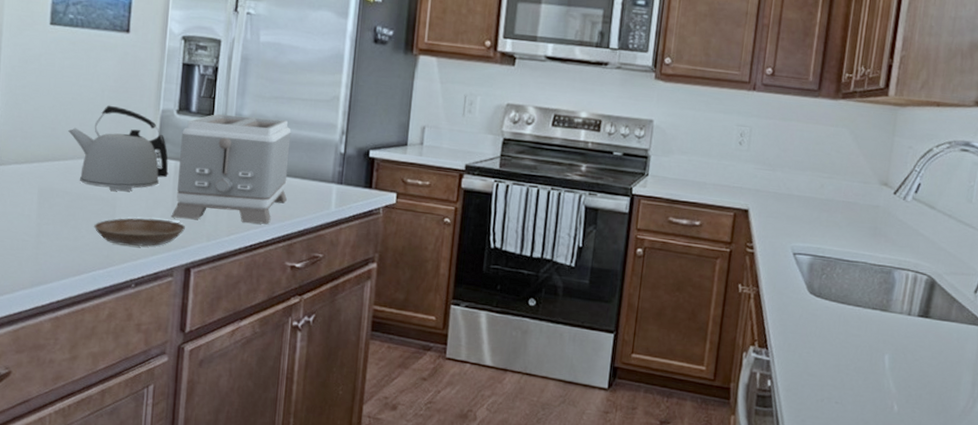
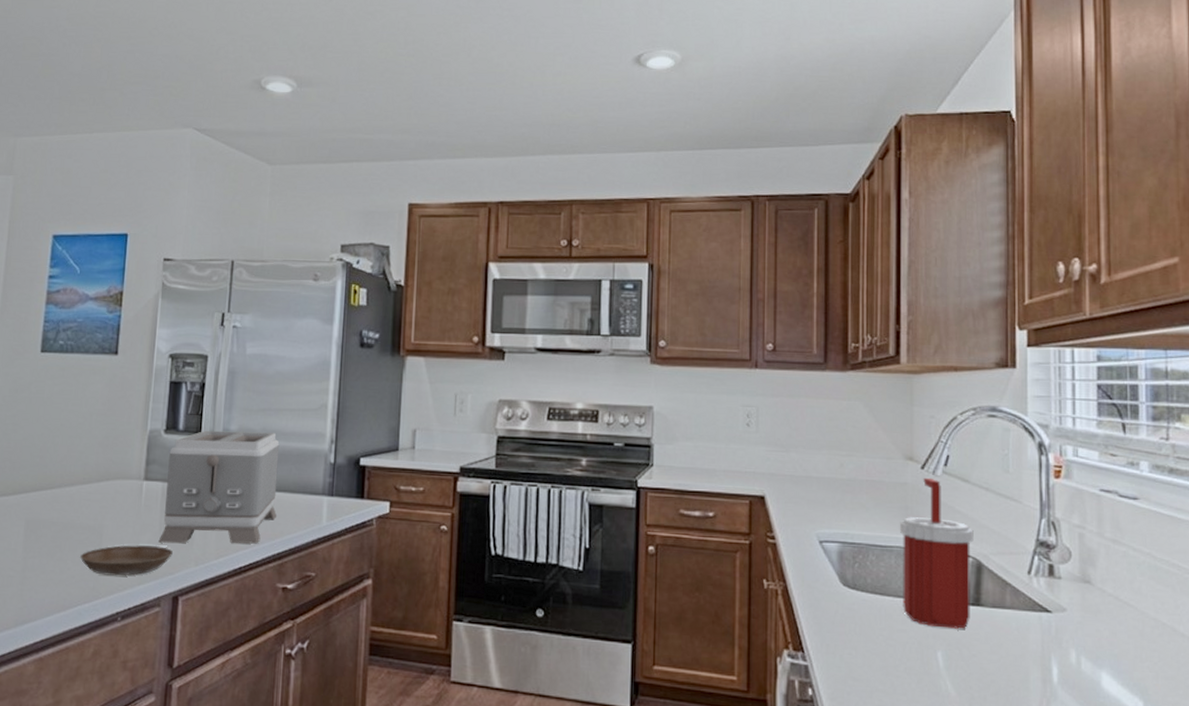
kettle: present [68,105,169,192] -> none [56,429,156,518]
soap dispenser: none [860,202,933,337] -> present [899,477,974,629]

